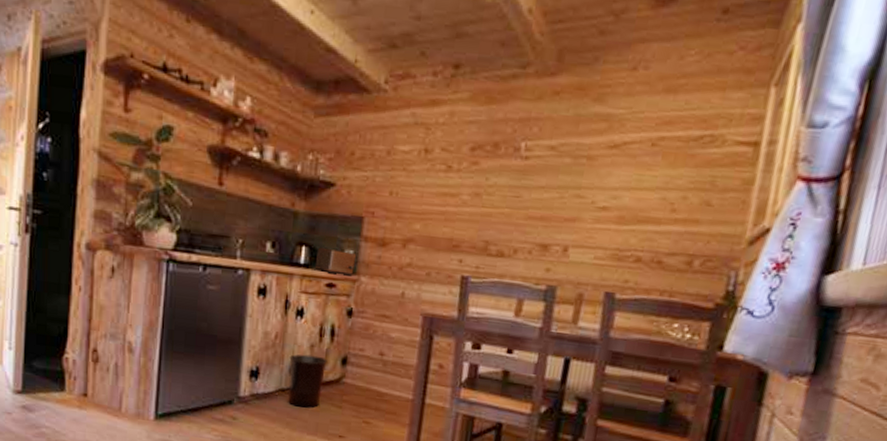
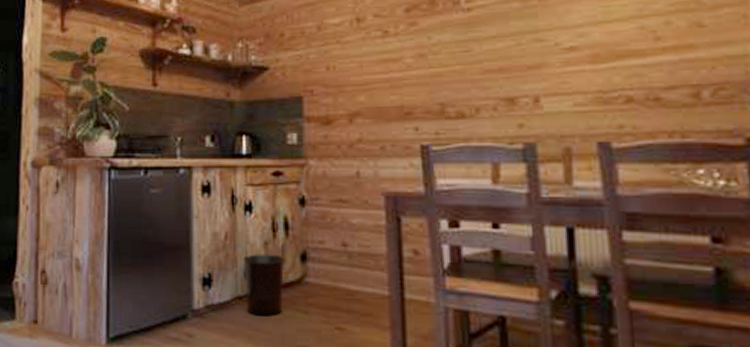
toaster: present [314,247,357,276] -> none [258,134,301,161]

